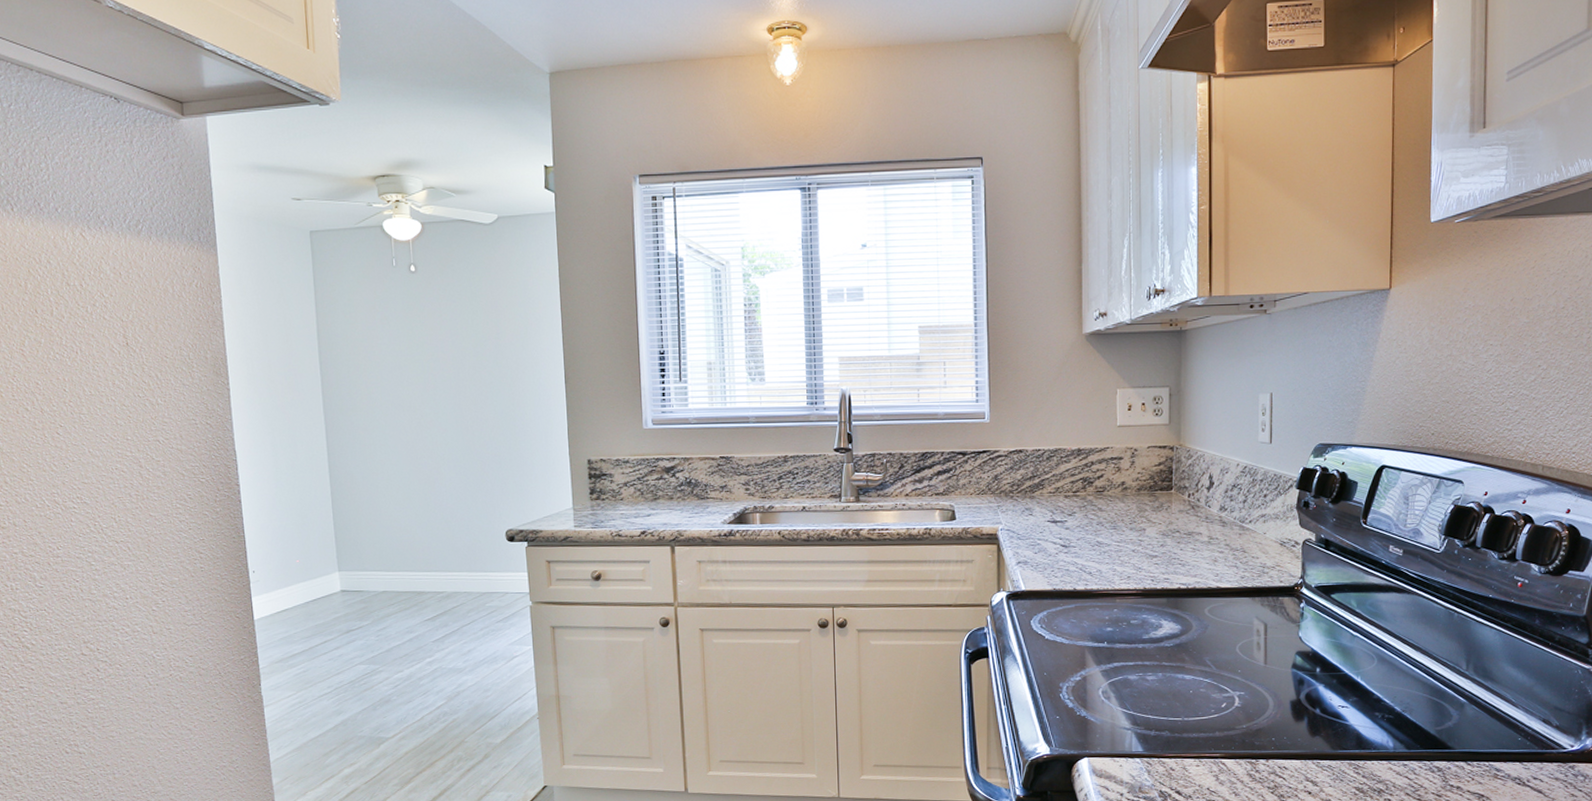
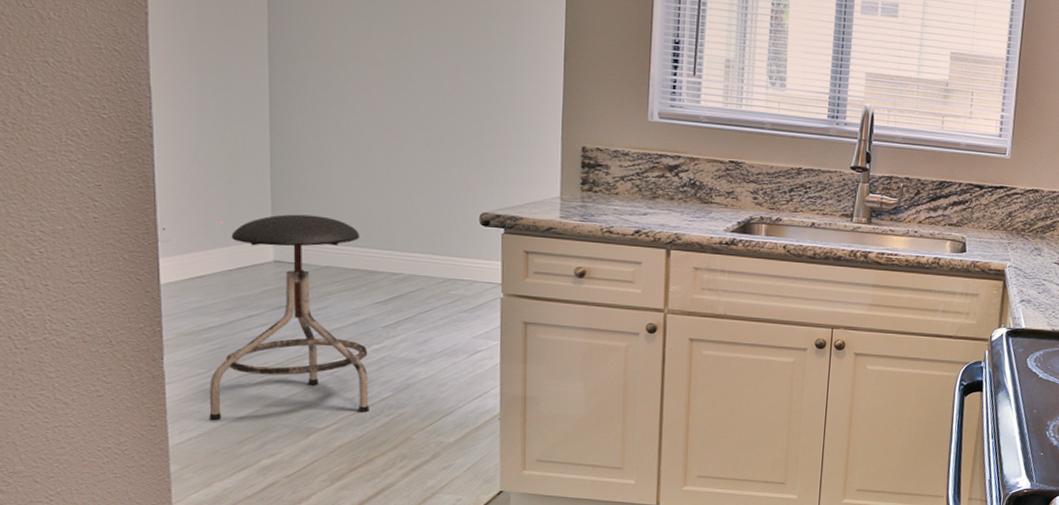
stool: none [298,547,428,737] -> present [209,214,369,421]

